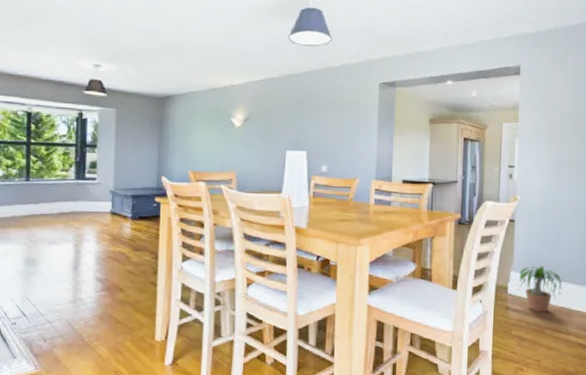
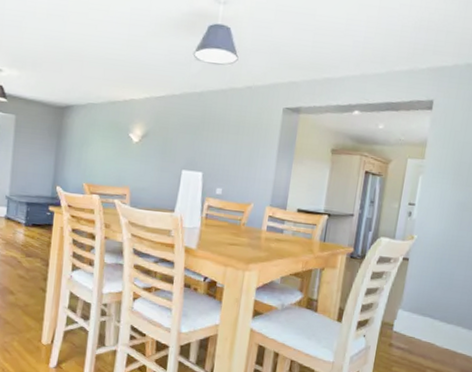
potted plant: present [517,265,563,312] -> none [402,306,451,353]

